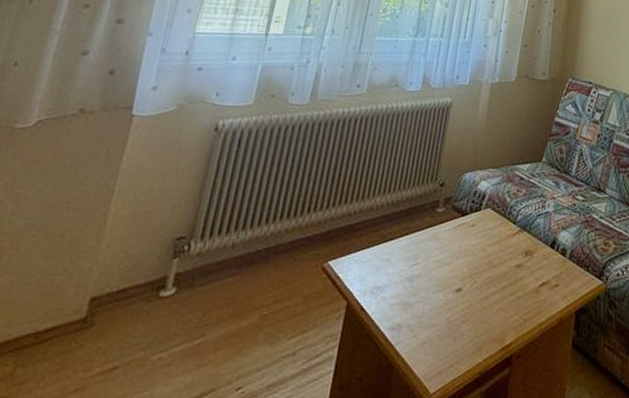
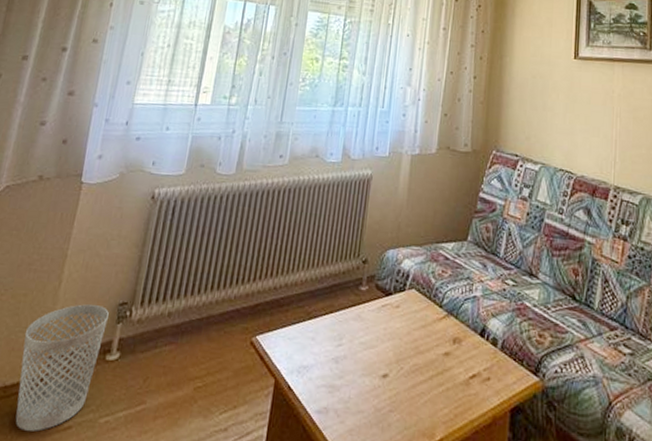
wastebasket: none [49,241,164,376] -> present [15,304,109,432]

